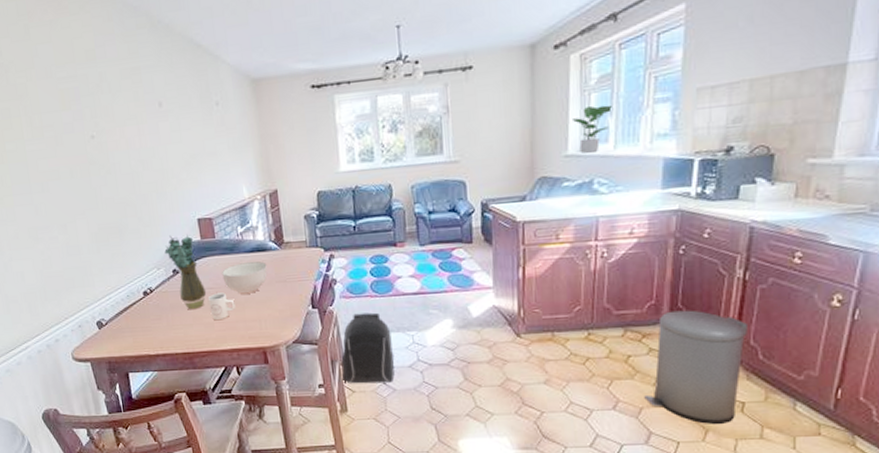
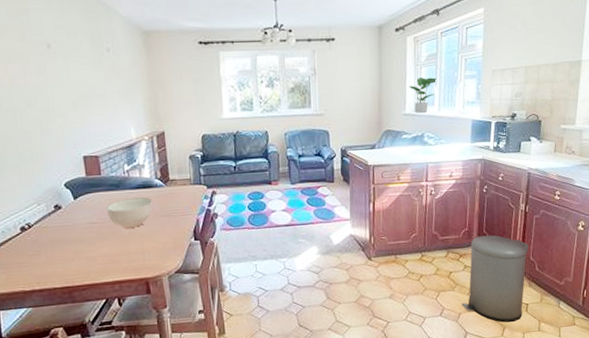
vase: present [164,235,207,310] -> none [46,171,90,245]
mug: present [207,293,236,321] -> none [90,227,119,254]
backpack: present [341,312,395,384] -> none [220,242,269,308]

